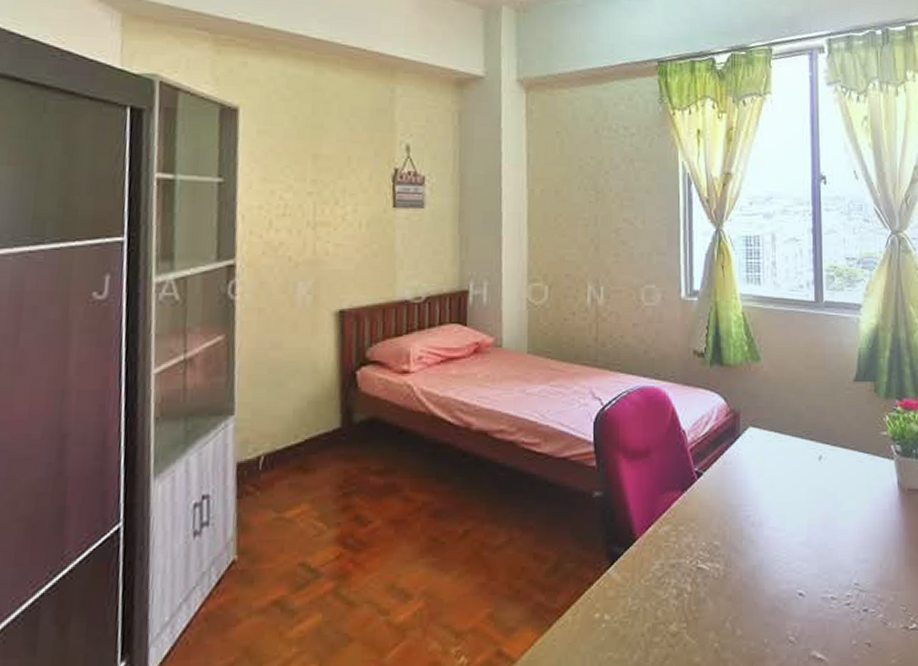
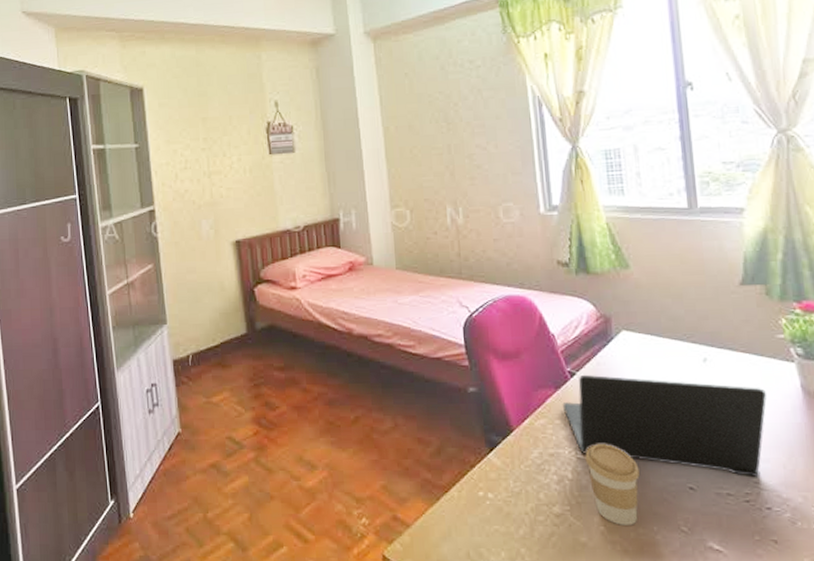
laptop: none [687,475,869,578] -> present [562,375,767,477]
coffee cup: none [705,551,755,641] -> present [585,444,640,525]

